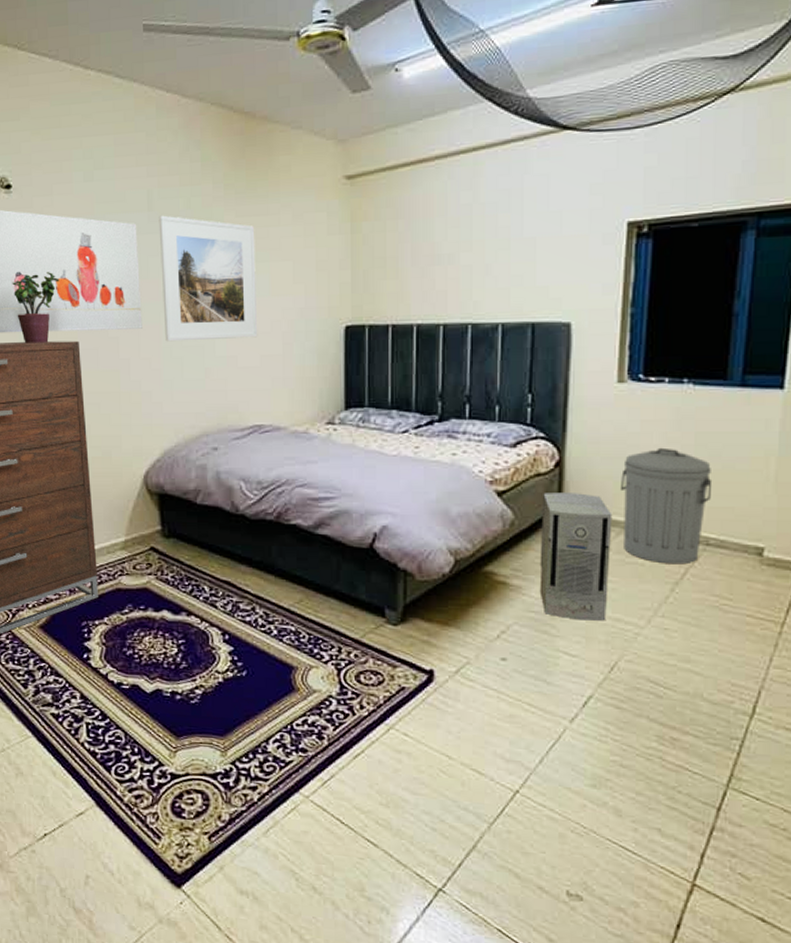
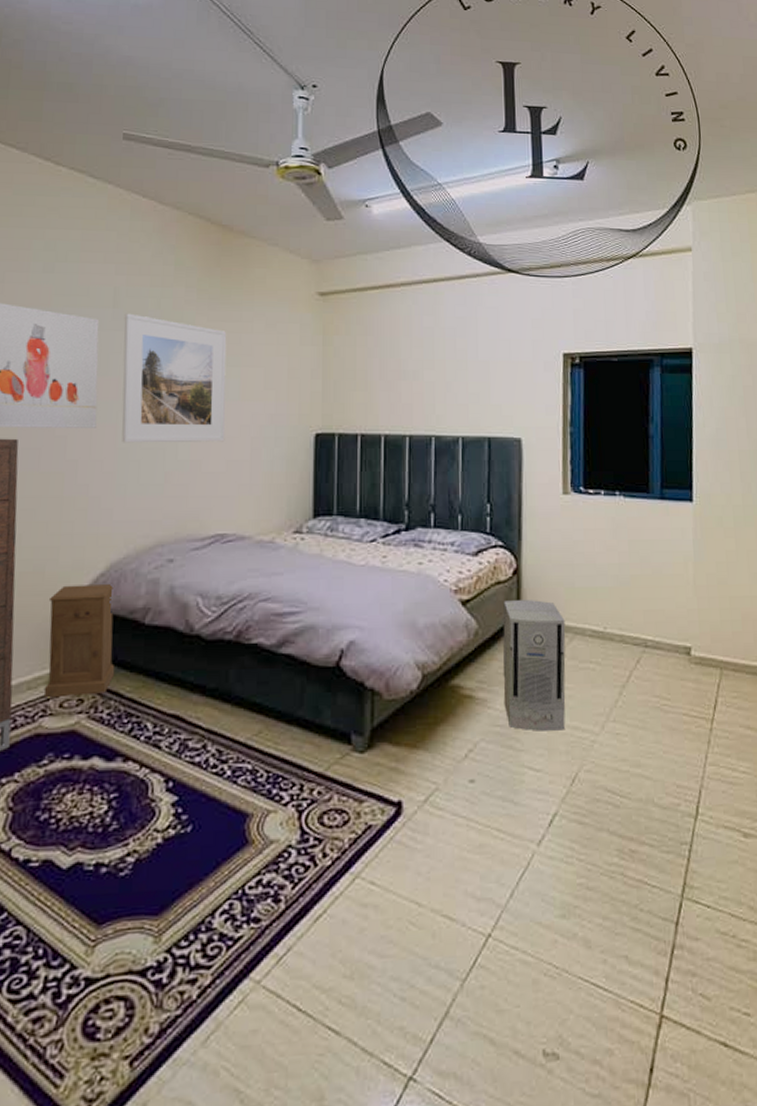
nightstand: none [116,467,175,561] -> present [44,583,115,698]
trash can: present [619,447,713,565] -> none [570,554,646,668]

